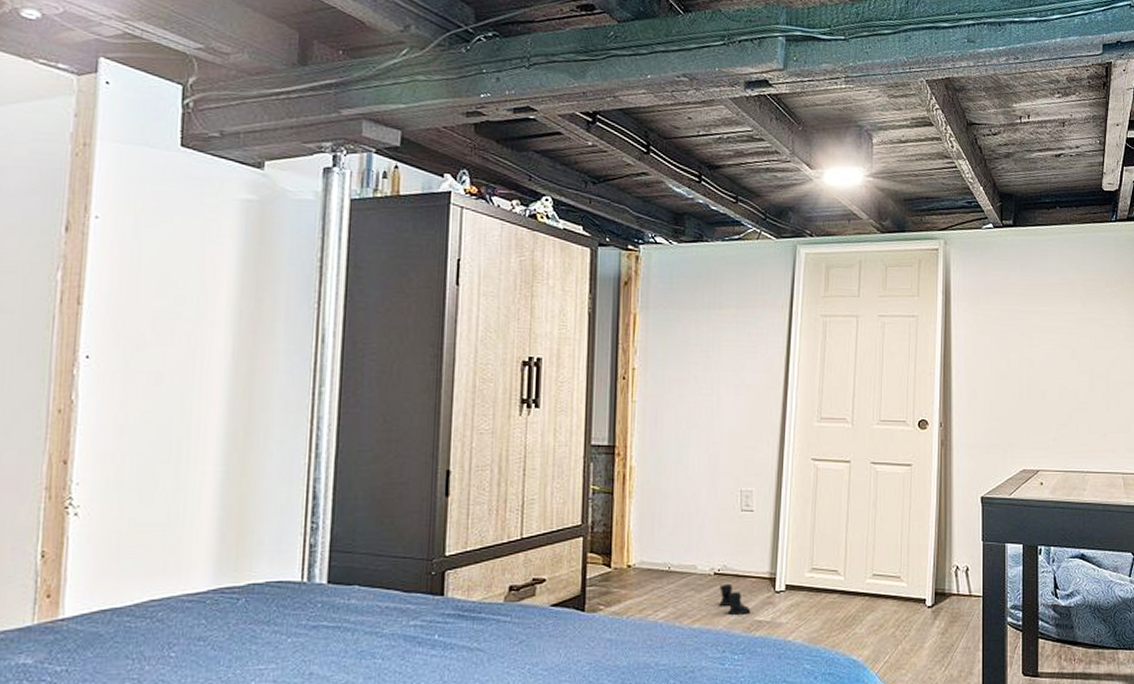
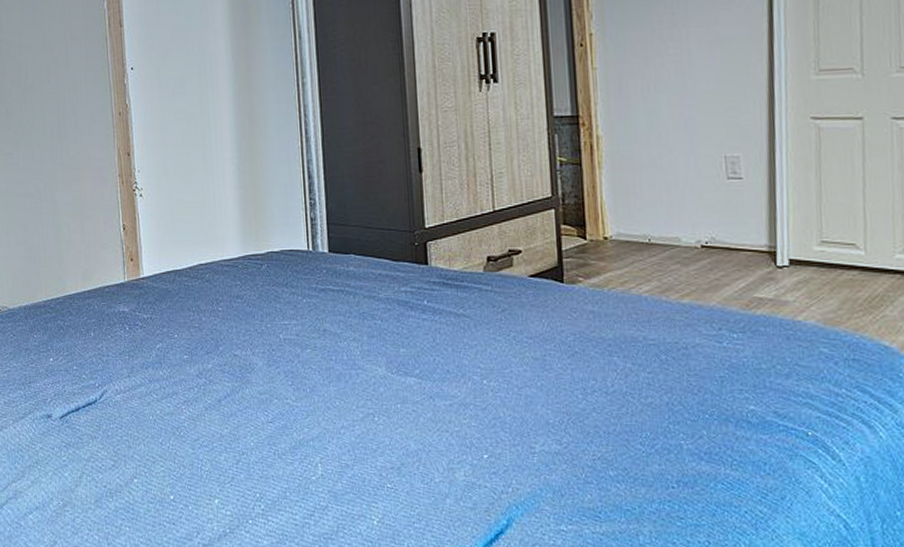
boots: present [719,583,751,616] -> none [709,257,749,292]

